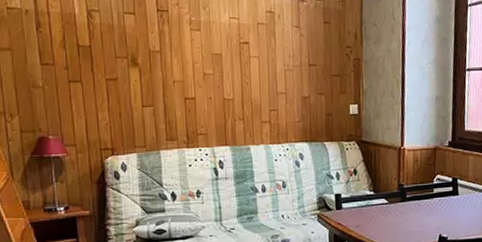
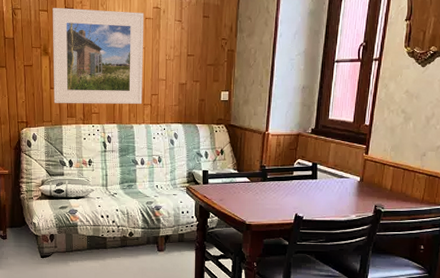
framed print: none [141,9,260,125] -> present [52,7,144,104]

